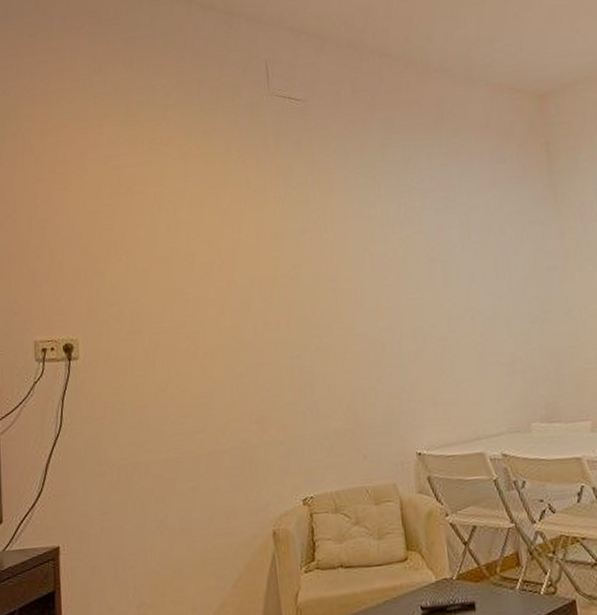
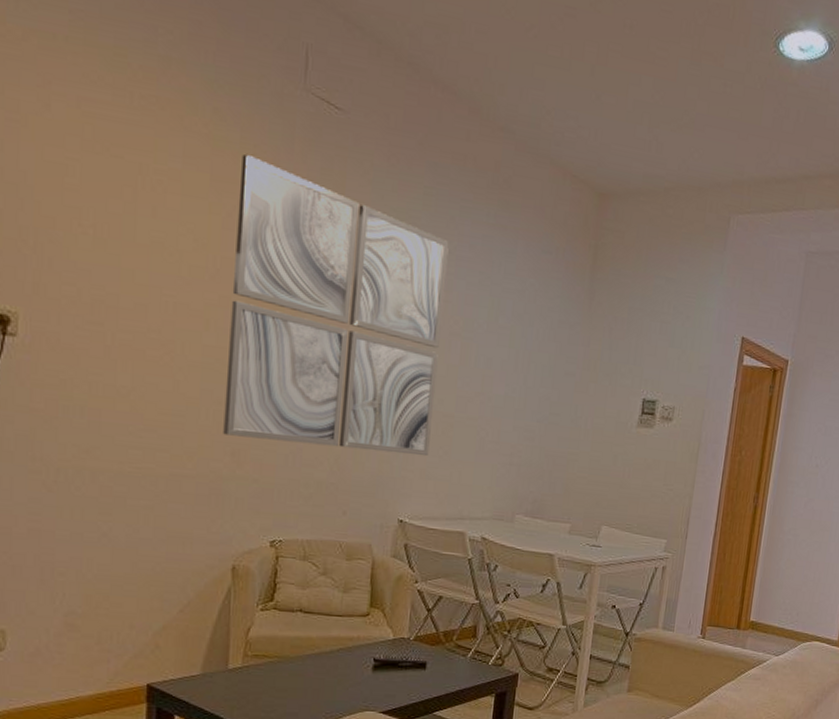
wall art: none [229,159,433,405] -> present [223,153,449,457]

